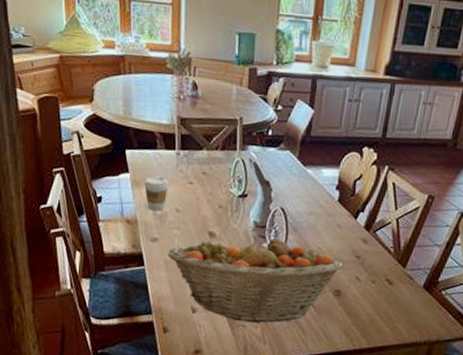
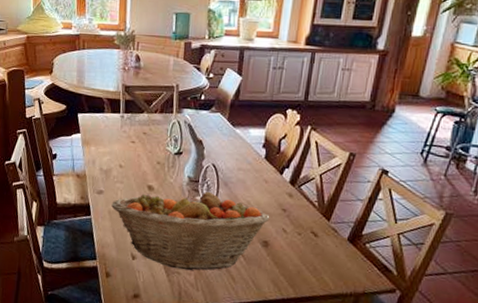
coffee cup: present [144,176,168,211] -> none [93,136,113,167]

